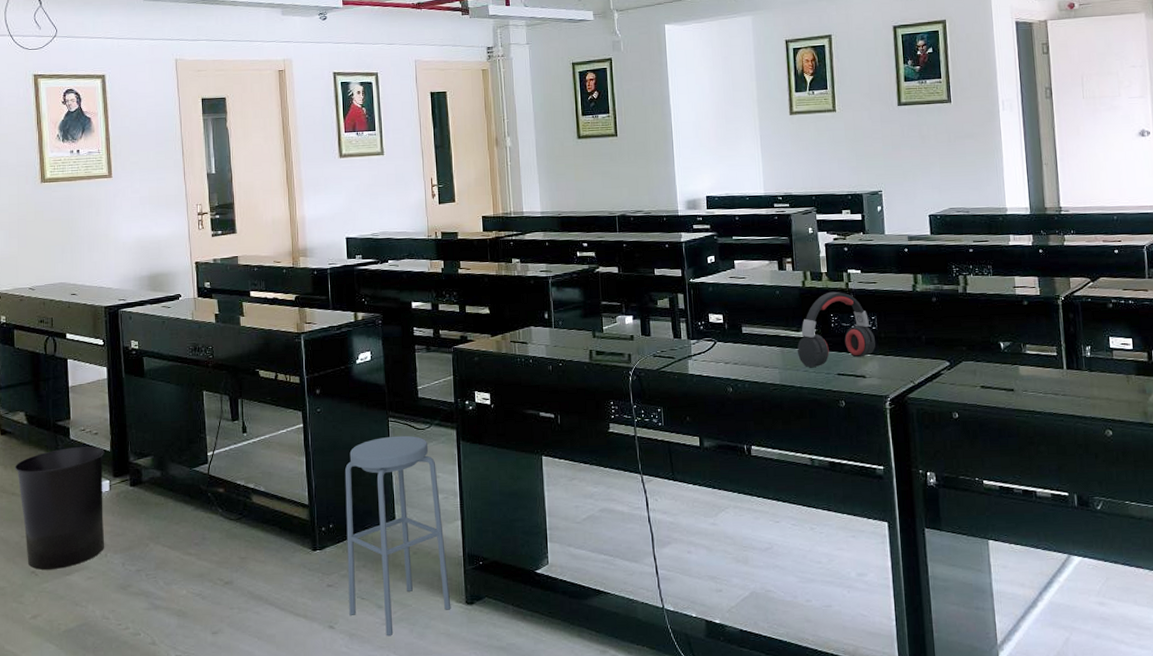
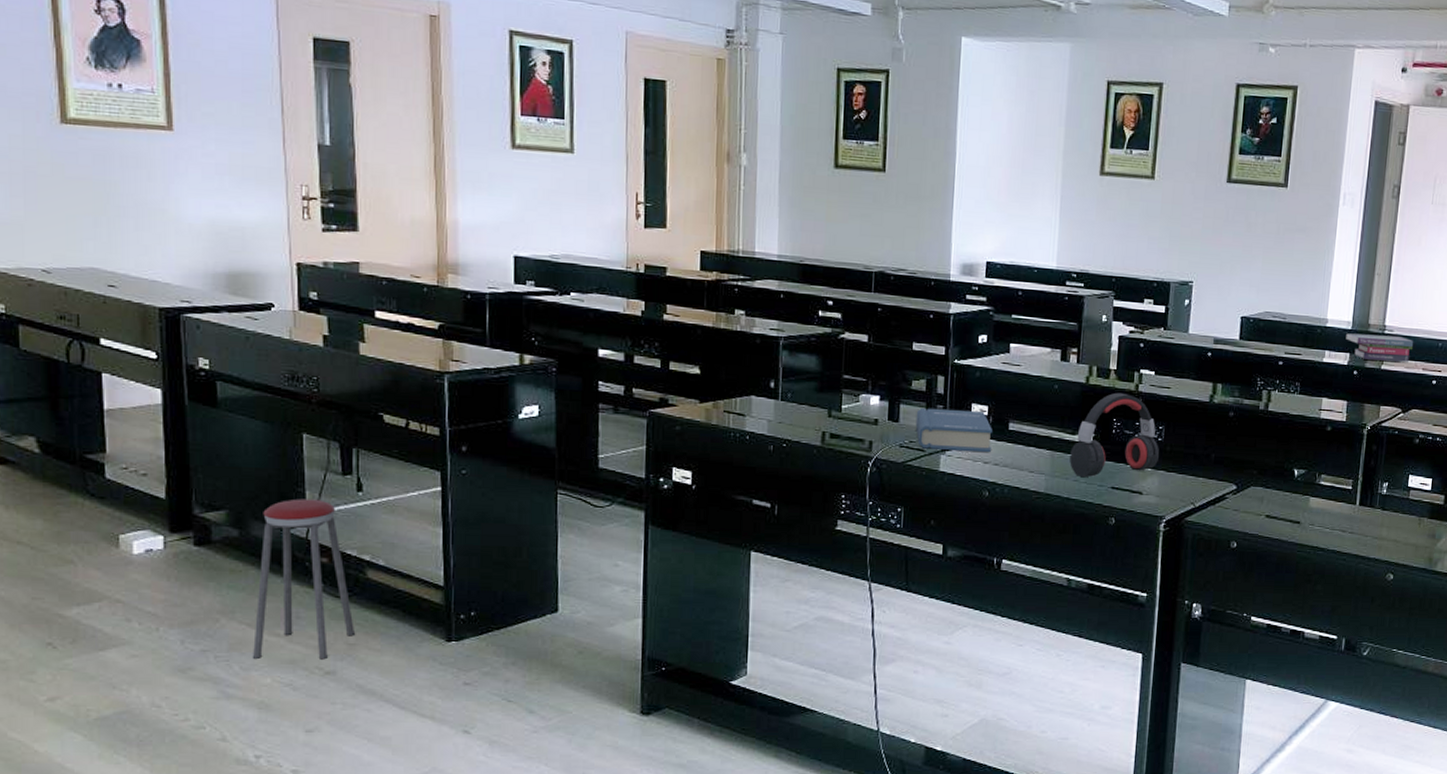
waste bin: present [15,446,105,570] -> none [21,489,157,642]
music stool: none [173,442,246,576] -> present [253,499,356,660]
stool: present [345,435,451,635] -> none [491,512,622,745]
hardback book: none [664,320,730,356] -> present [915,407,992,452]
books: none [1026,215,1091,239] -> present [1346,333,1414,362]

